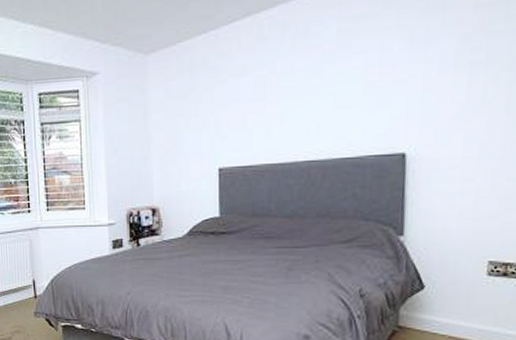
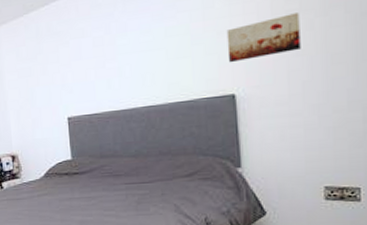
wall art: none [402,64,485,117] -> present [226,12,301,63]

